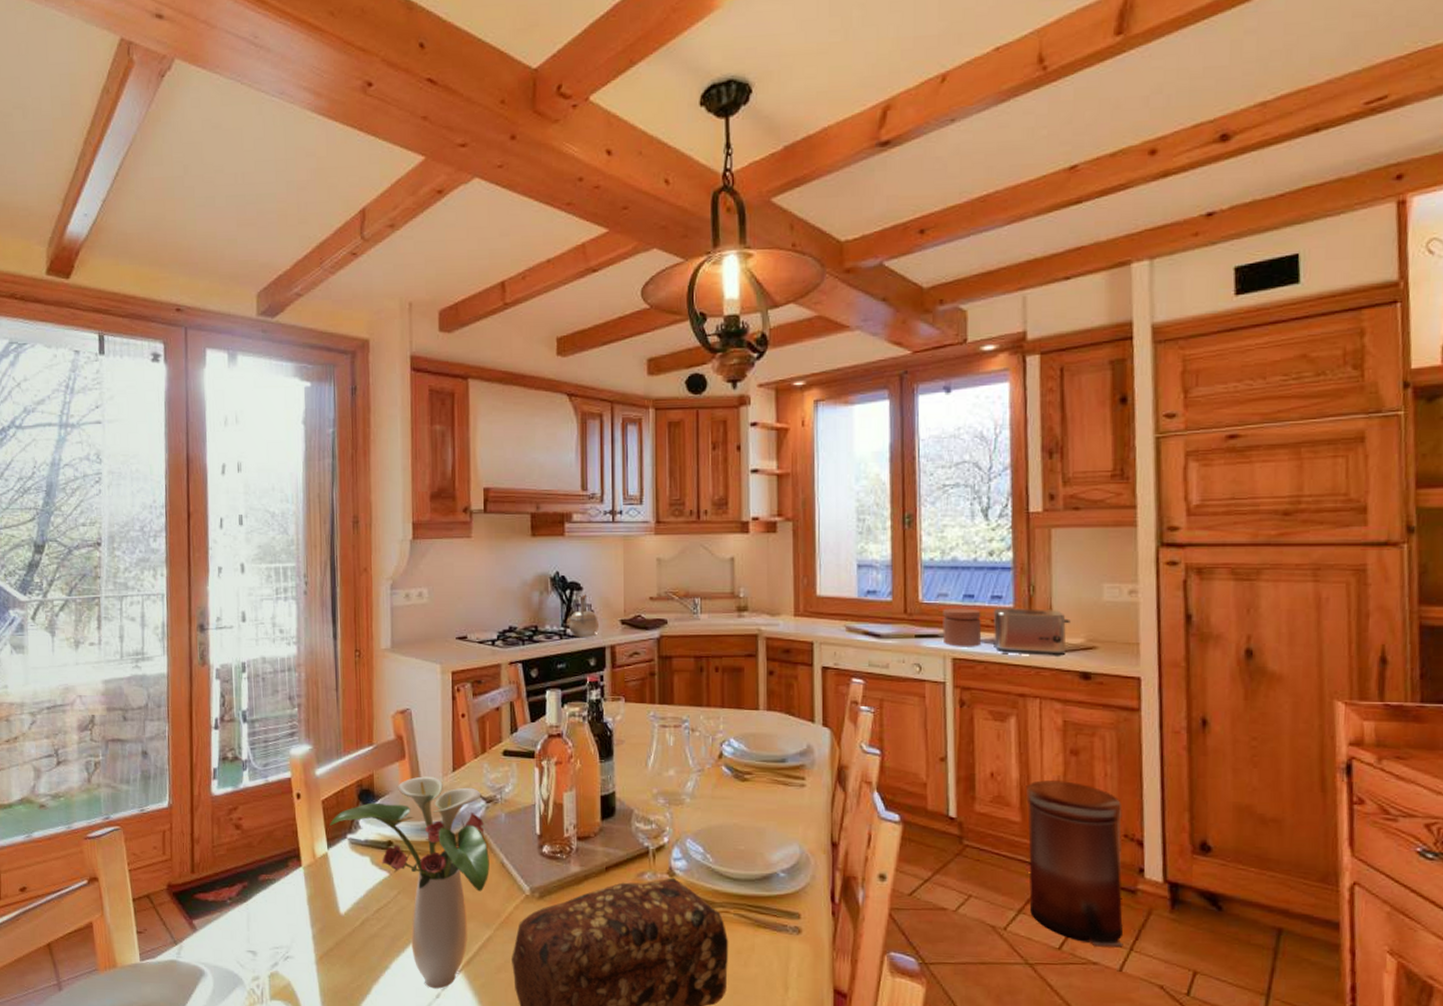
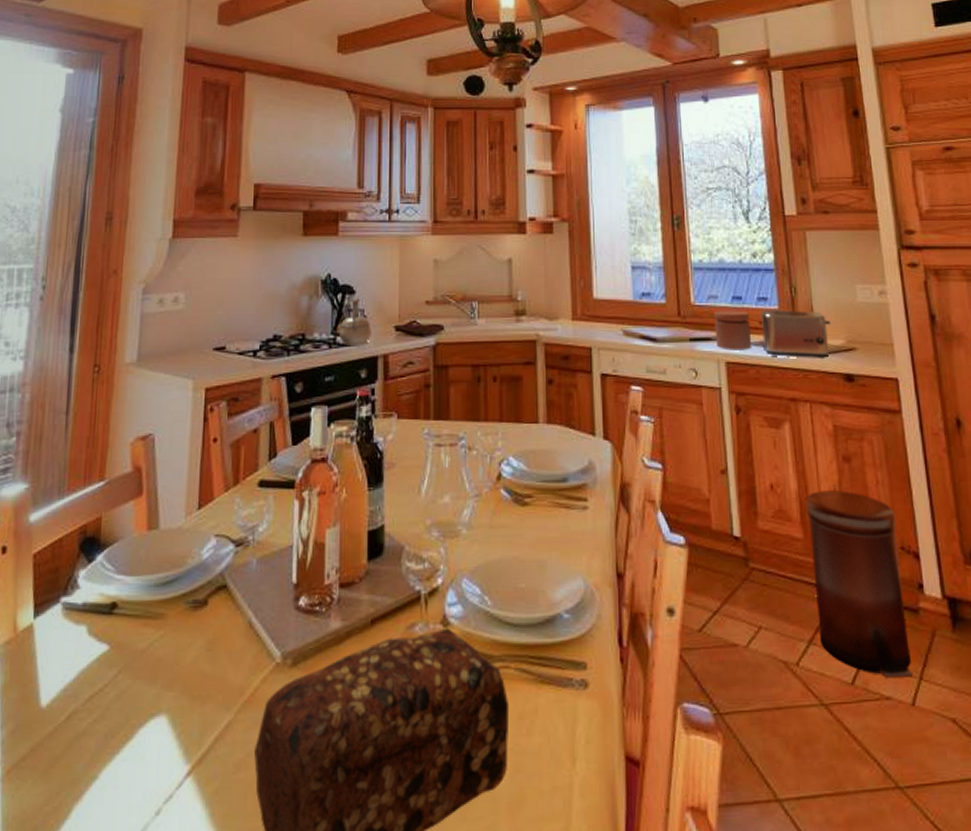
flower arrangement: present [329,776,490,989] -> none [39,516,235,802]

